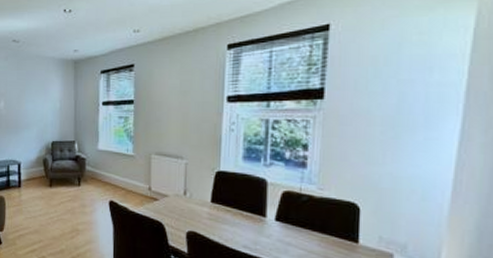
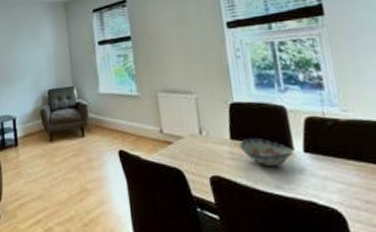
decorative bowl: none [219,202,266,230] -> present [240,137,294,167]

